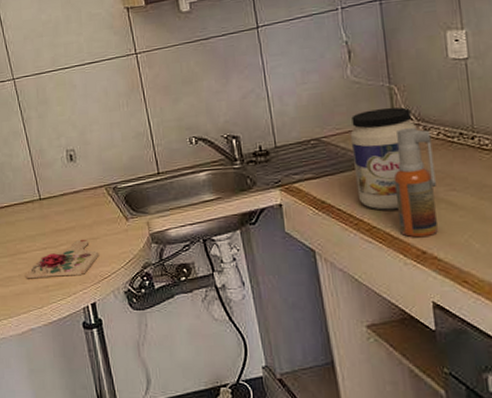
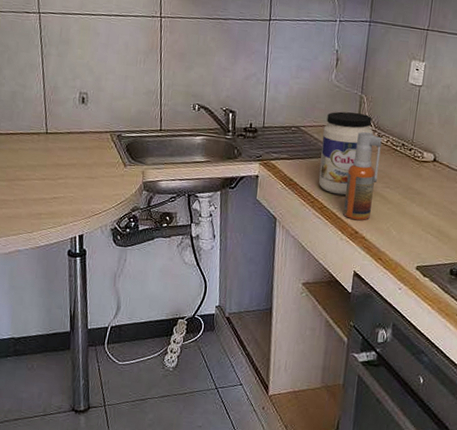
cutting board: present [26,239,99,278] -> none [21,176,94,208]

